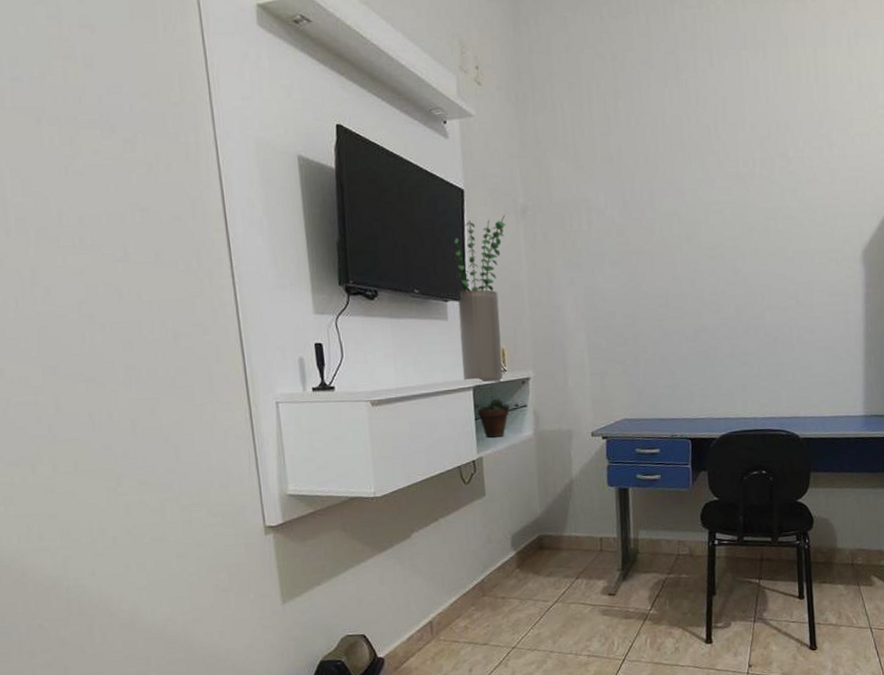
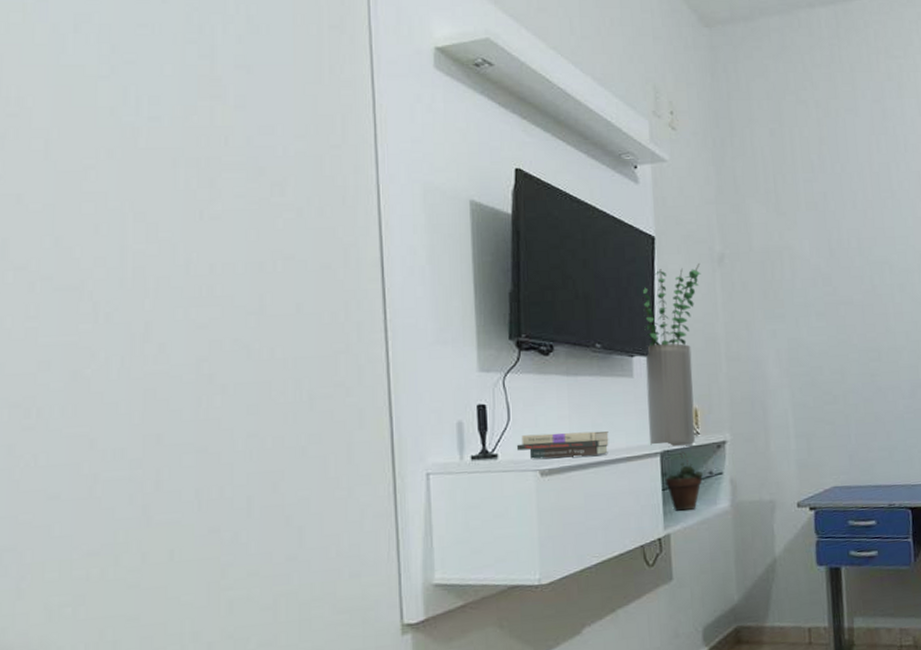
books: none [349,367,429,391] -> present [516,431,609,459]

